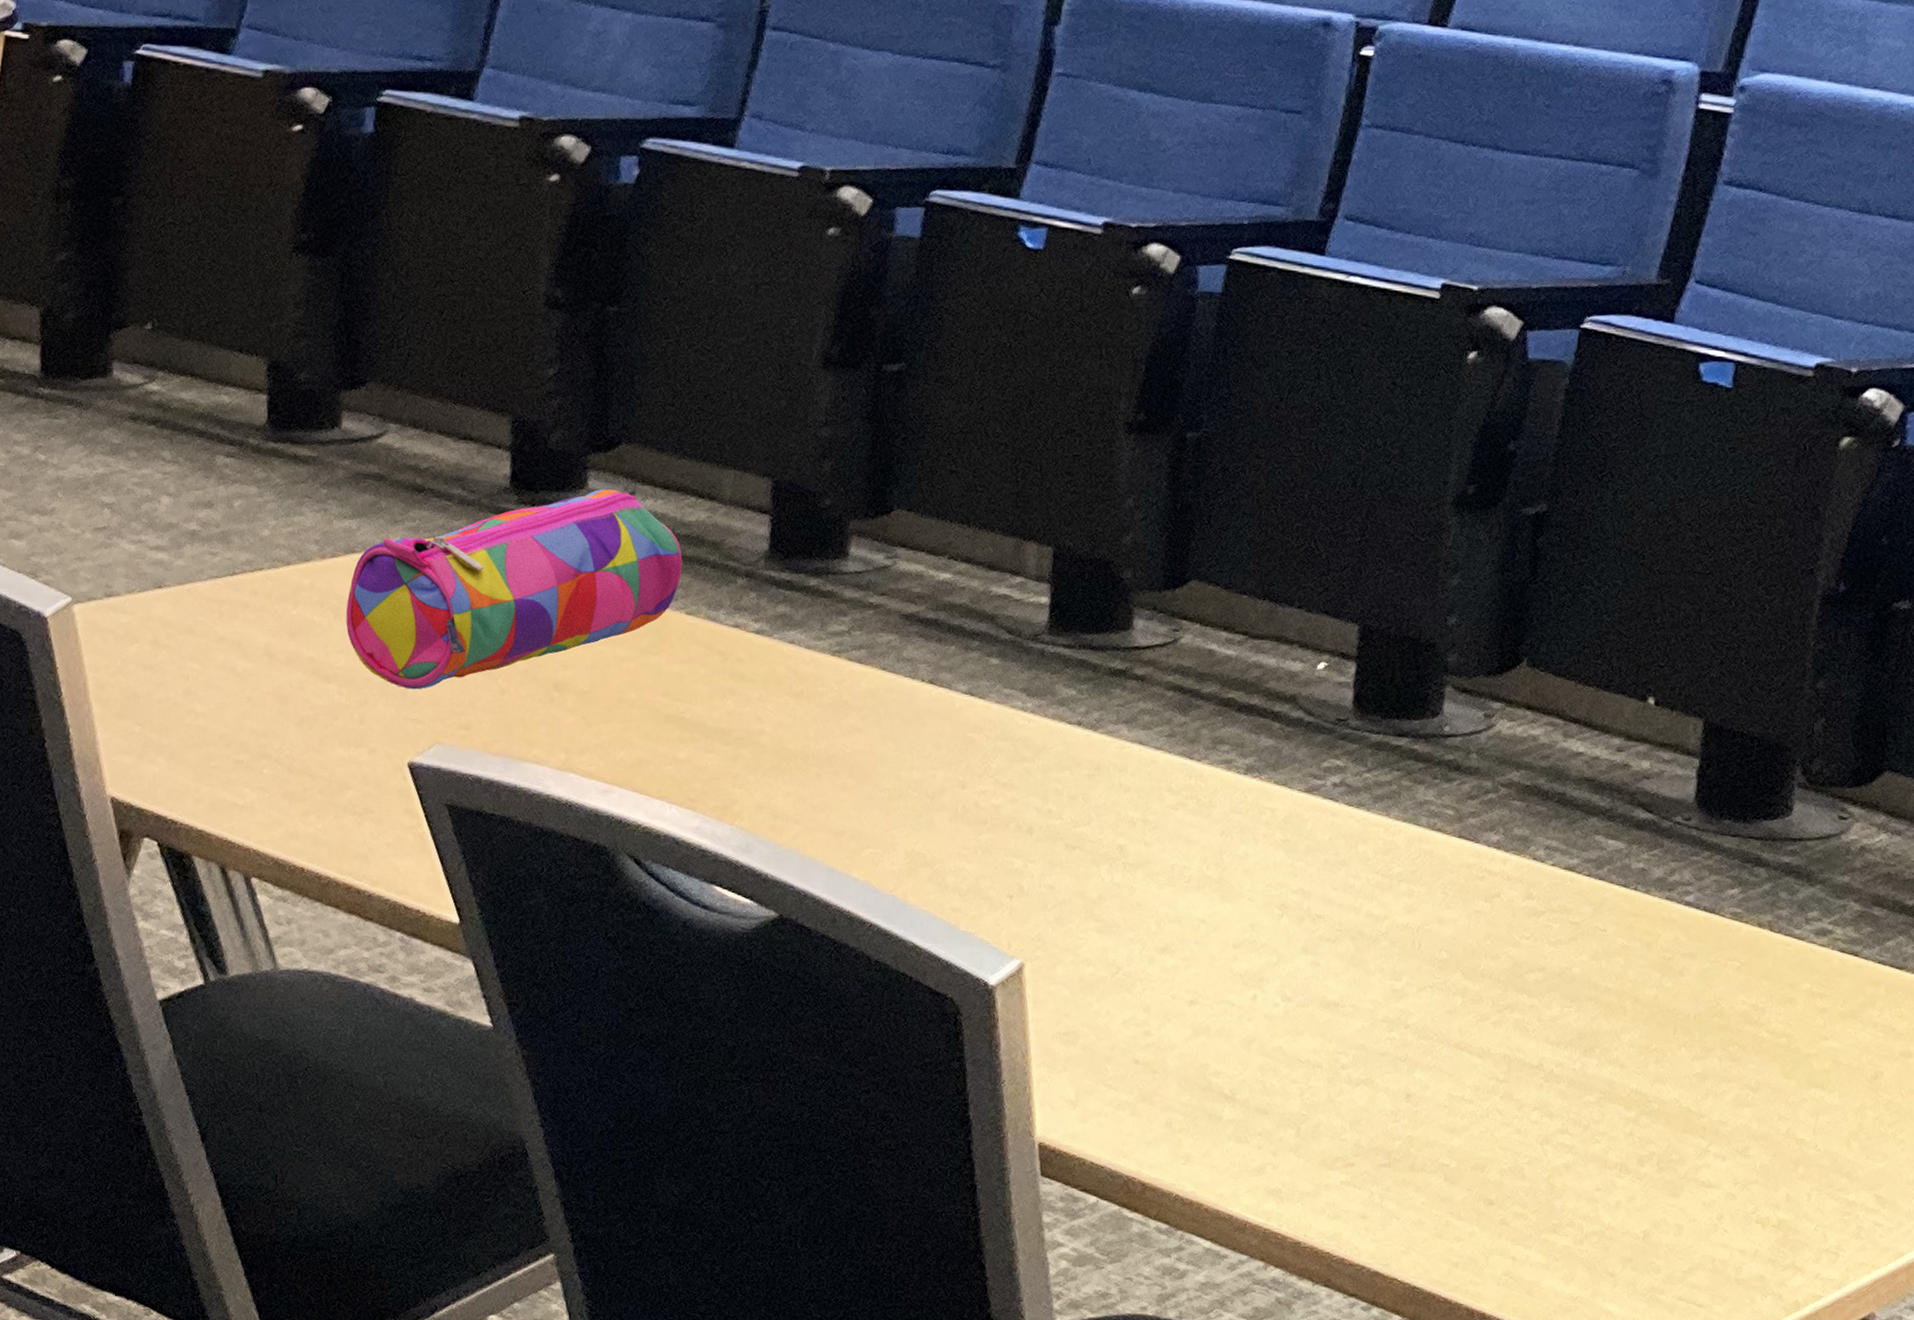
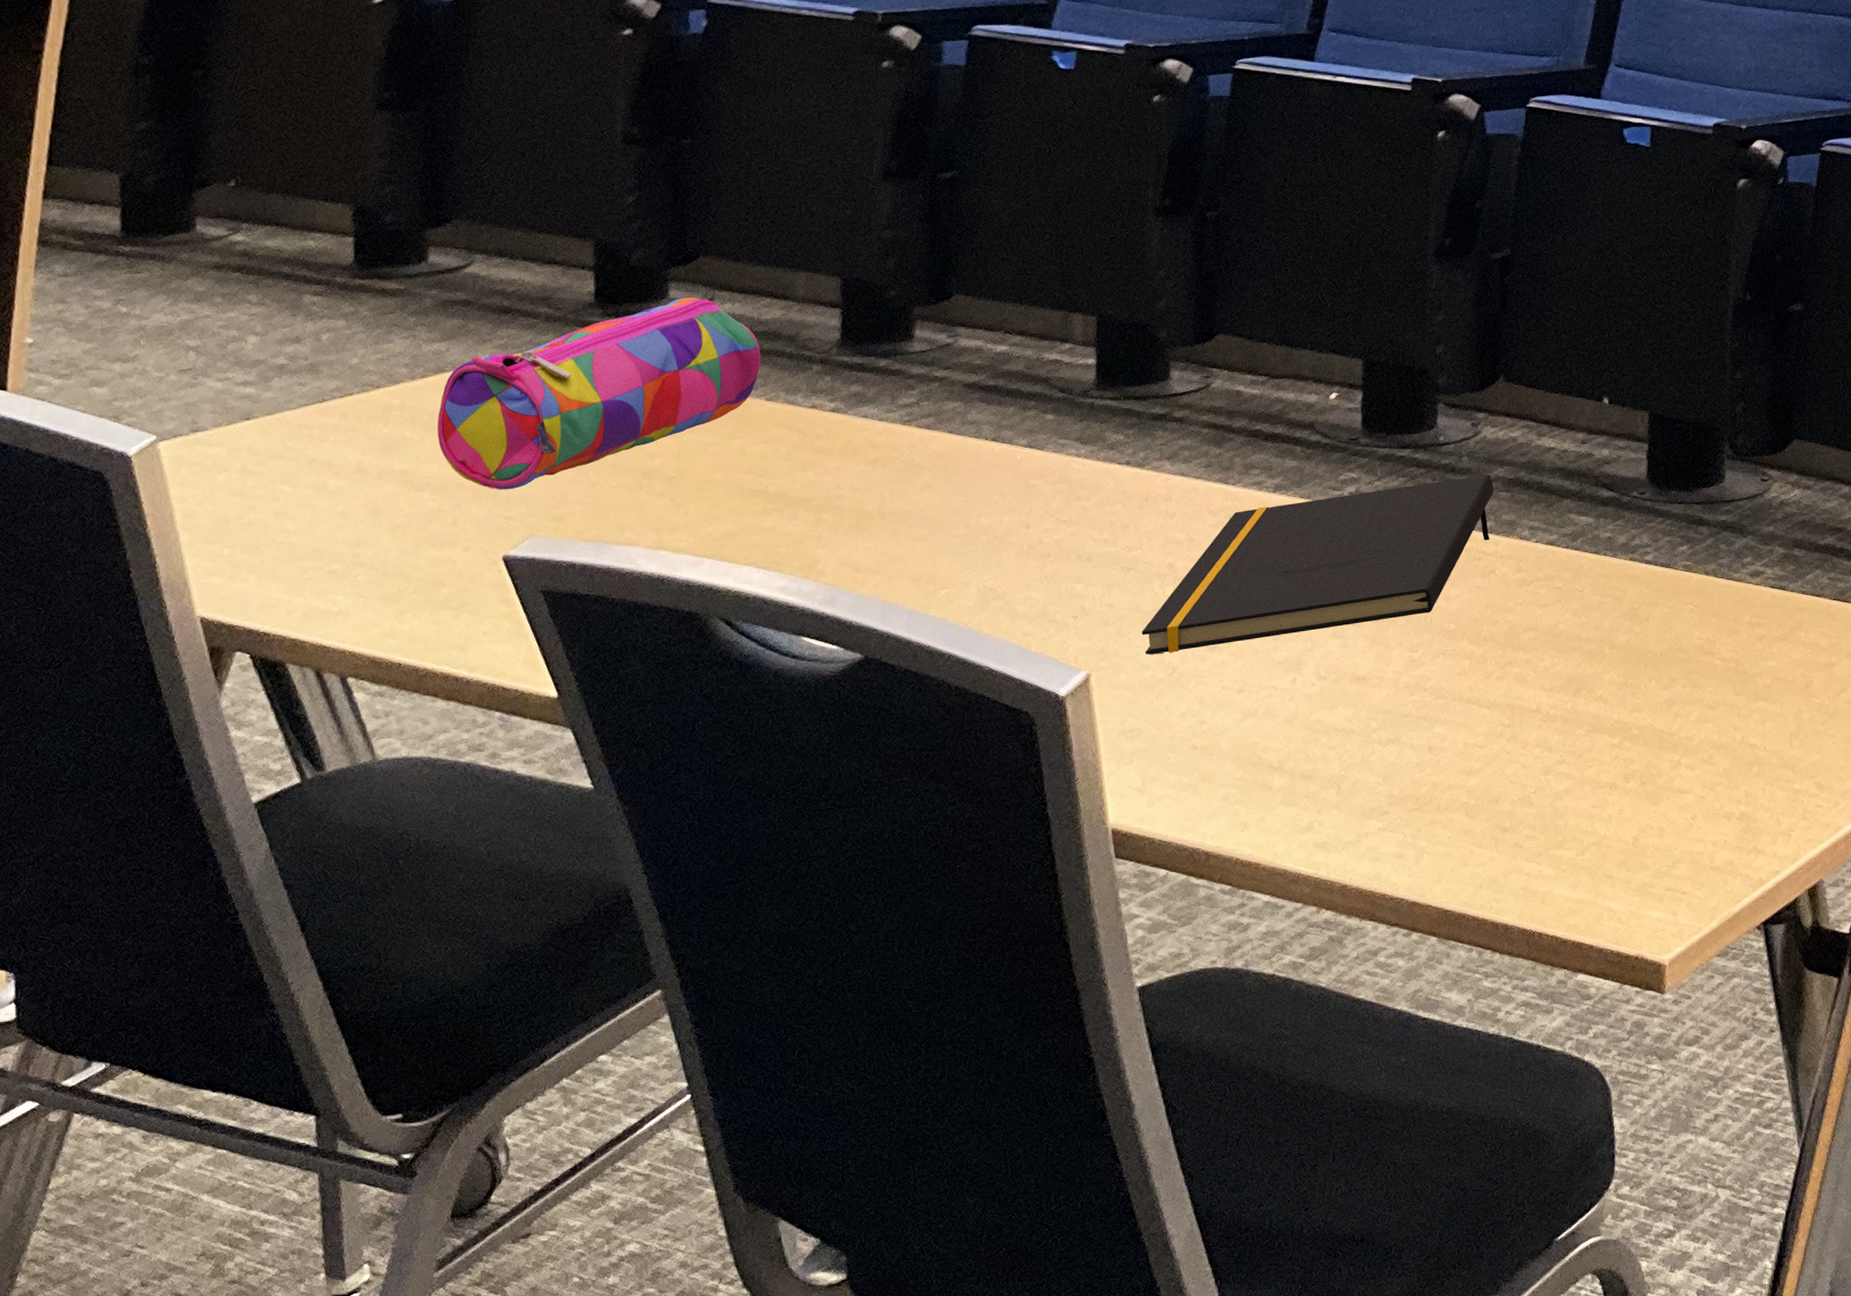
notepad: none [1084,777,1506,950] -> present [1142,474,1493,654]

